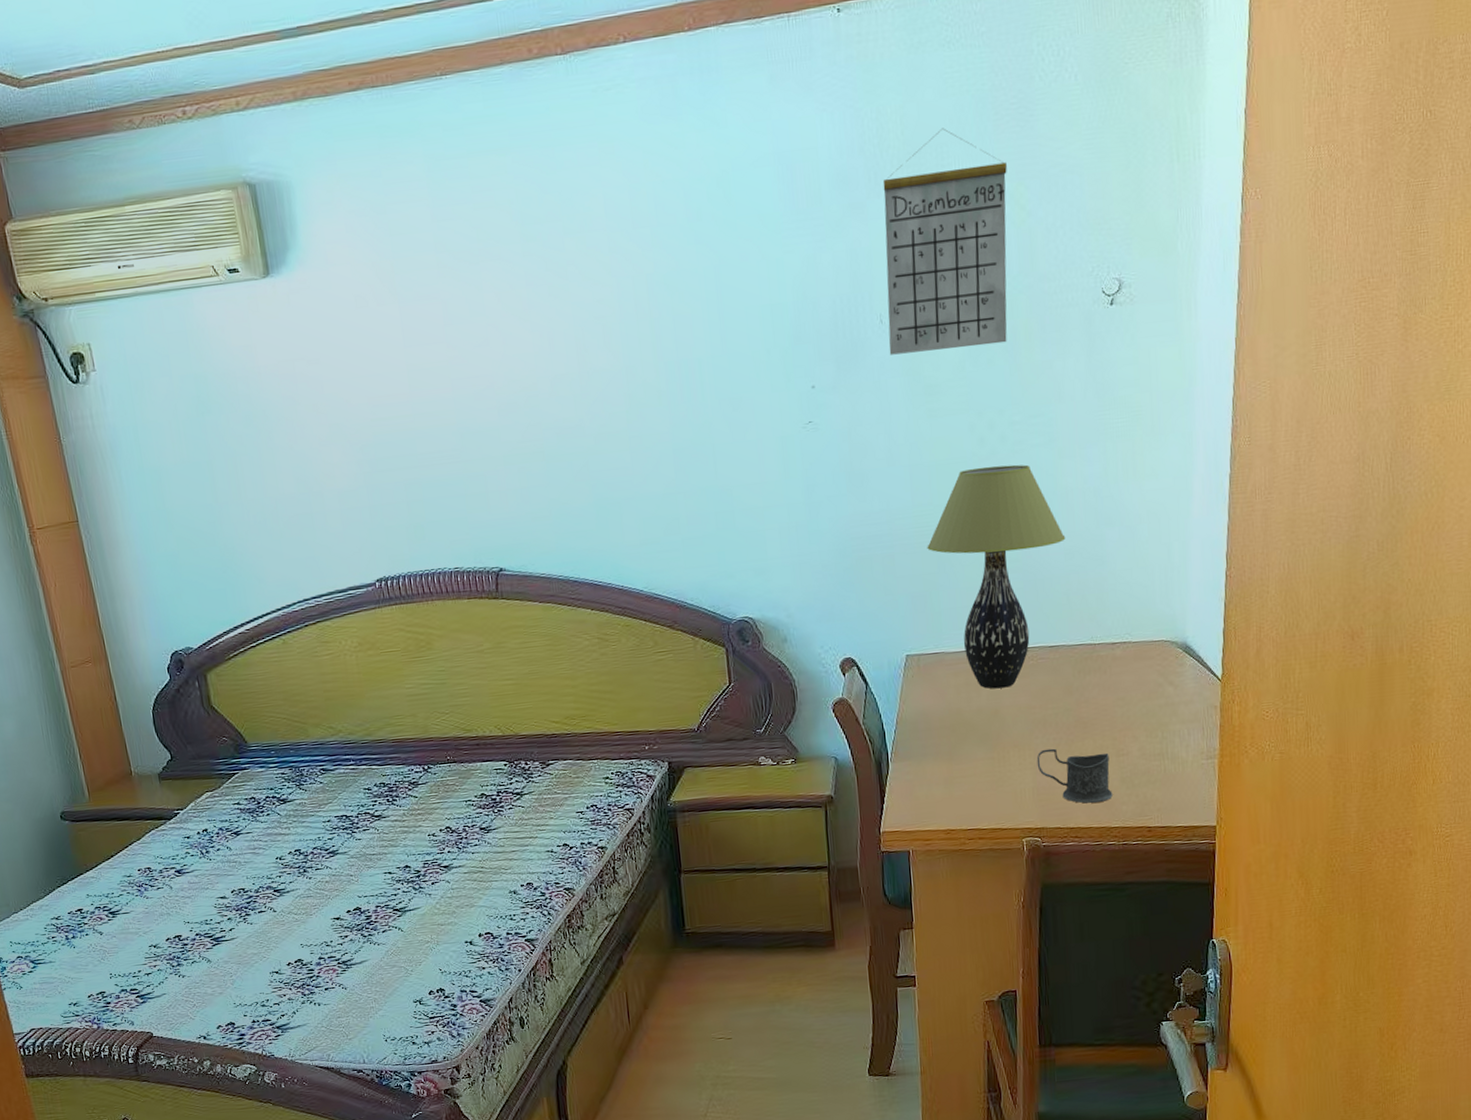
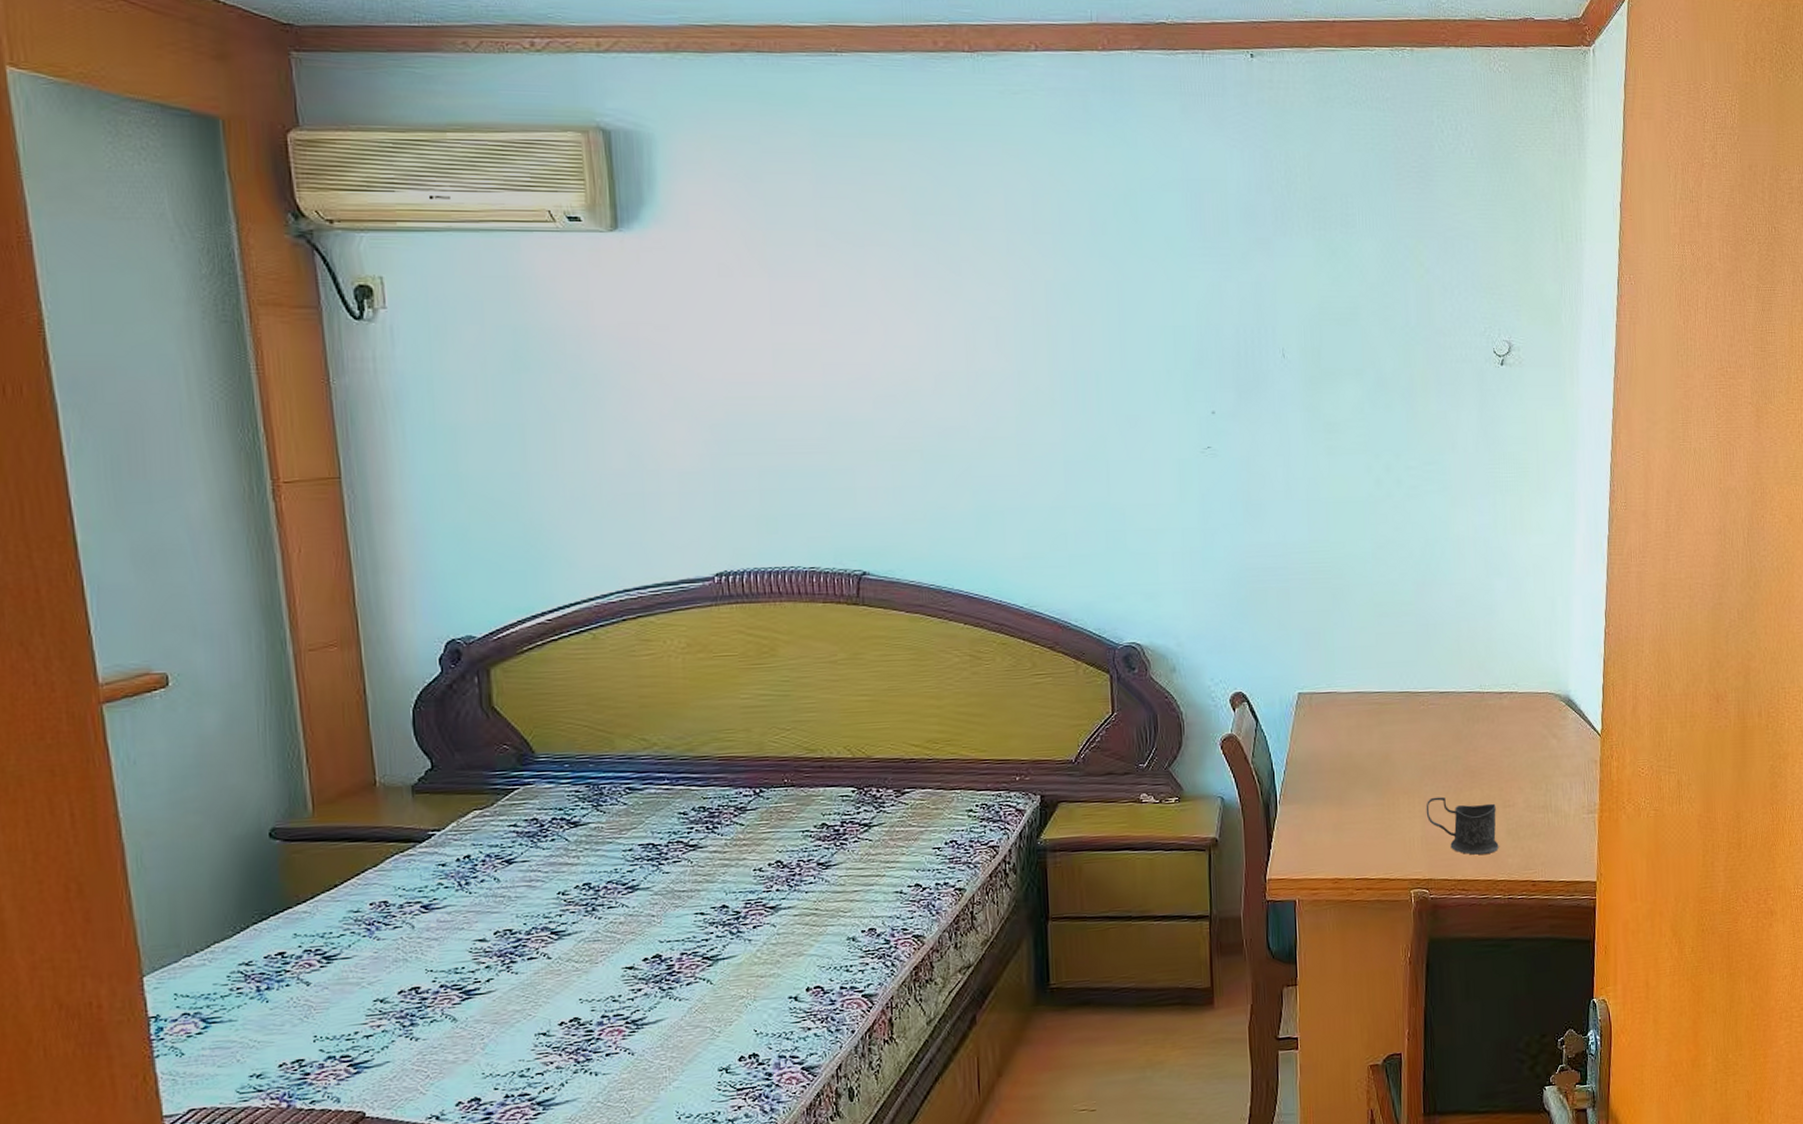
calendar: present [883,128,1007,355] -> none [1289,180,1407,390]
table lamp: present [927,464,1066,689] -> none [1322,508,1457,733]

